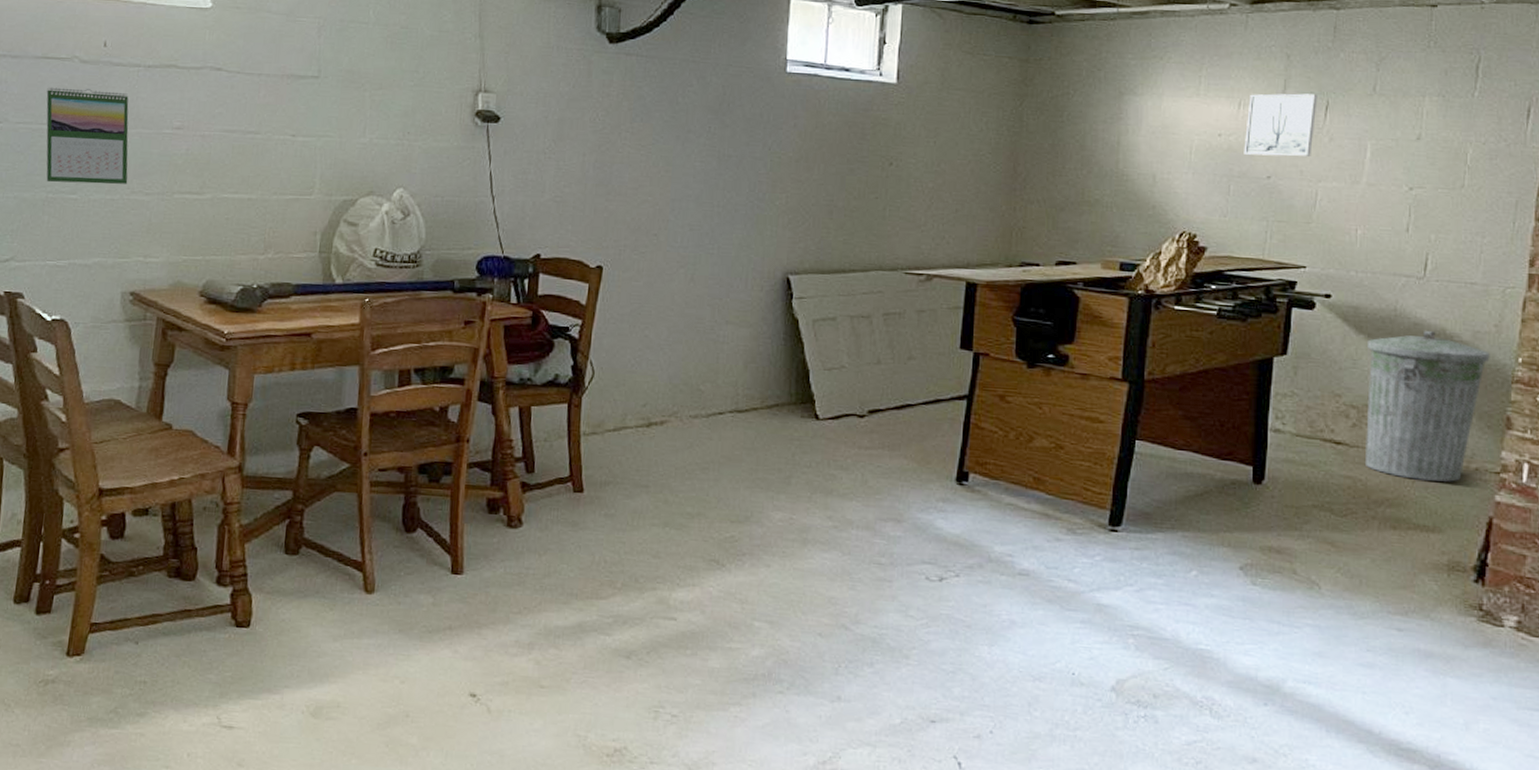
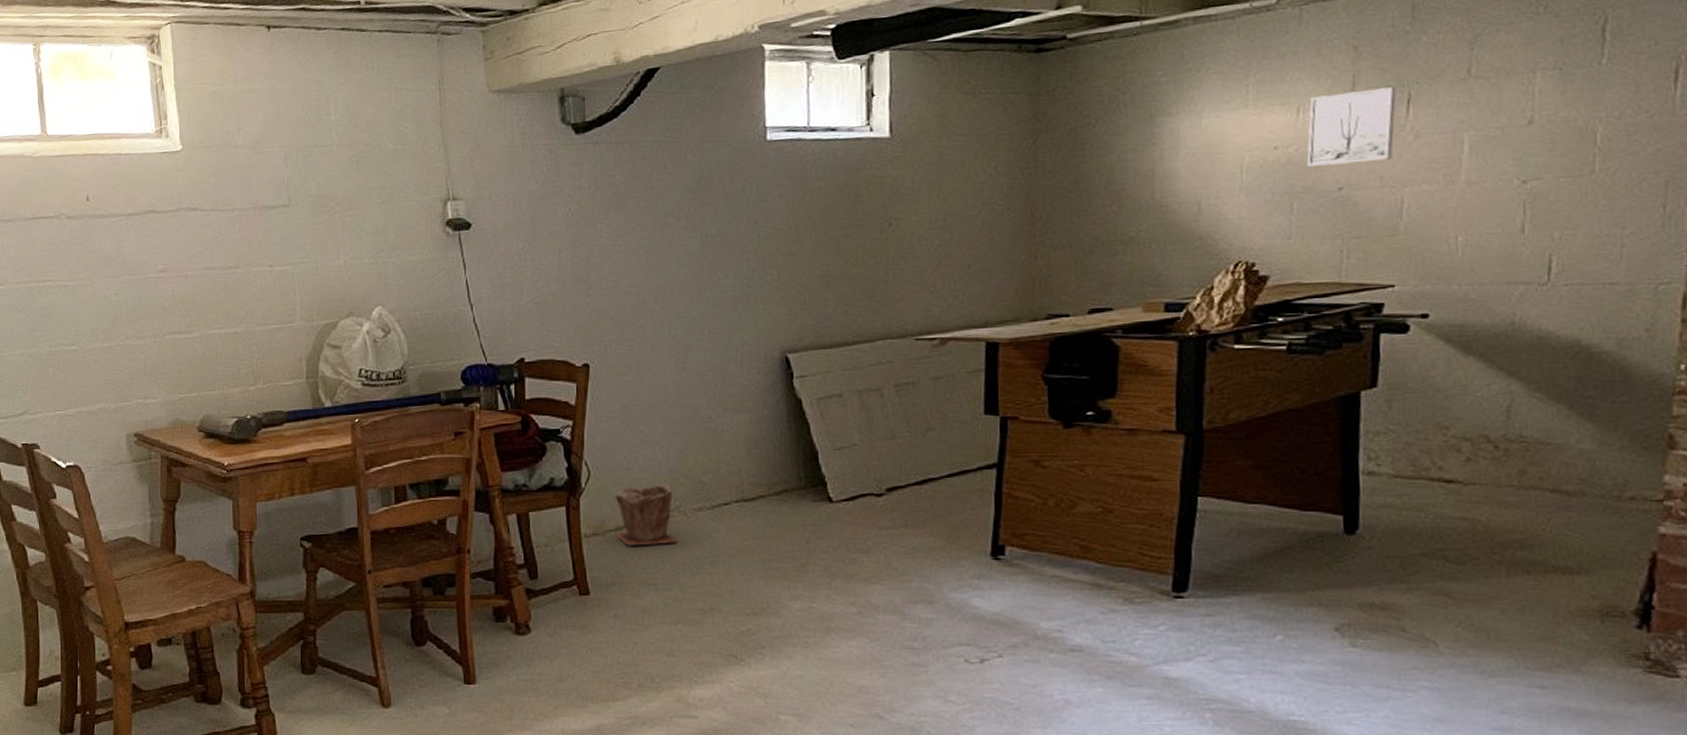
calendar: present [46,87,129,184] -> none [40,243,121,337]
plant pot: none [613,389,672,448] -> present [615,484,678,546]
trash can: present [1364,331,1490,482] -> none [1479,344,1642,516]

